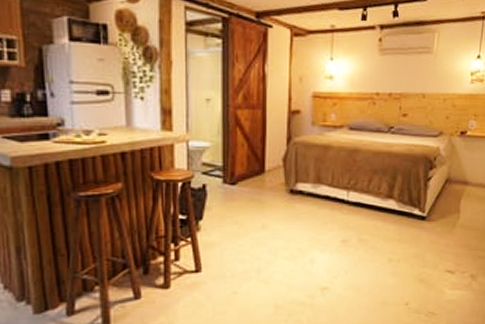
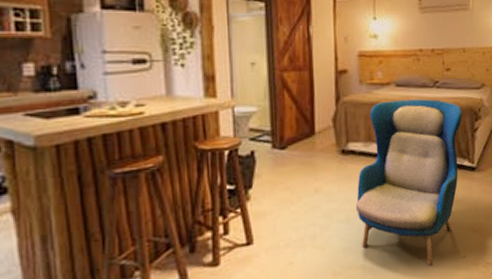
armchair: none [300,144,417,310] -> present [355,99,462,267]

